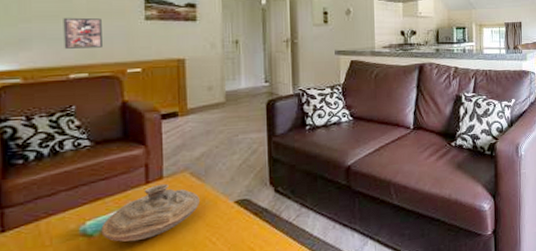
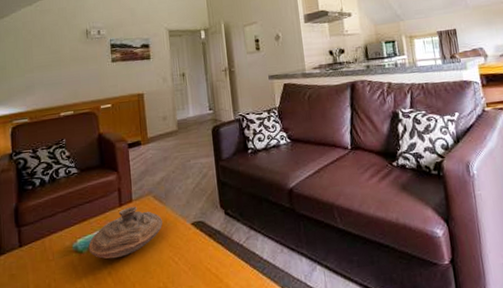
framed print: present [63,17,104,49] -> none [54,64,83,92]

